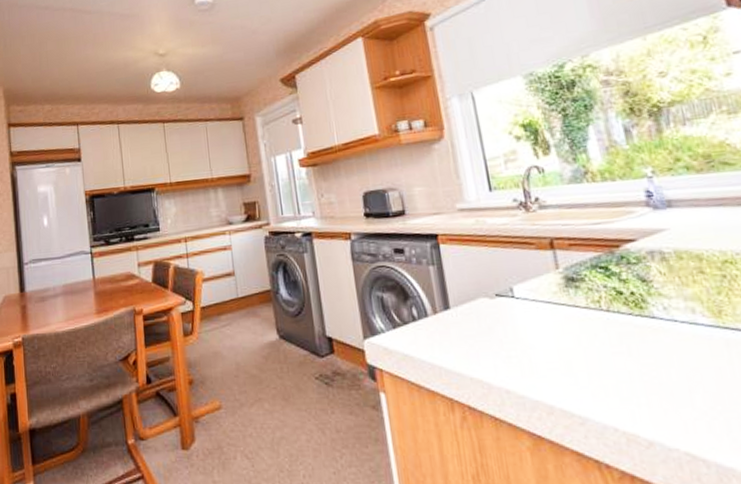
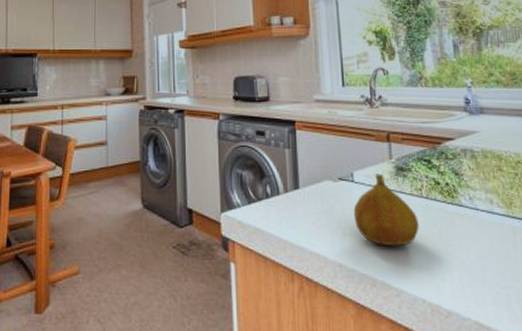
fruit: none [517,286,602,369] -> present [353,174,419,246]

